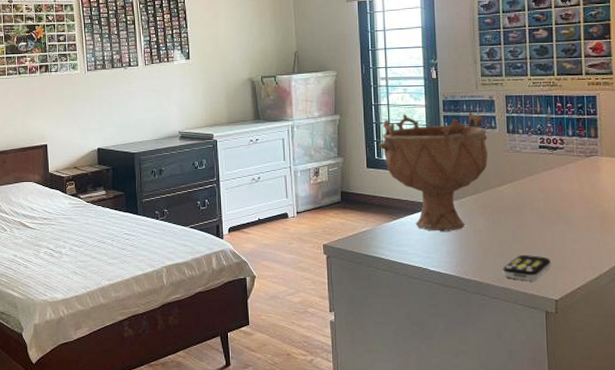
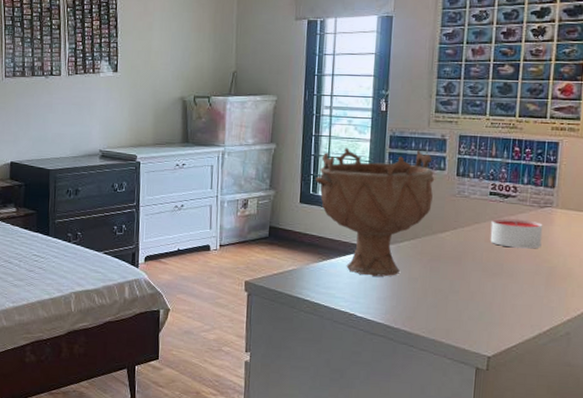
remote control: present [502,255,551,281] -> none [434,307,488,335]
candle: none [544,169,592,196] -> present [490,218,543,249]

